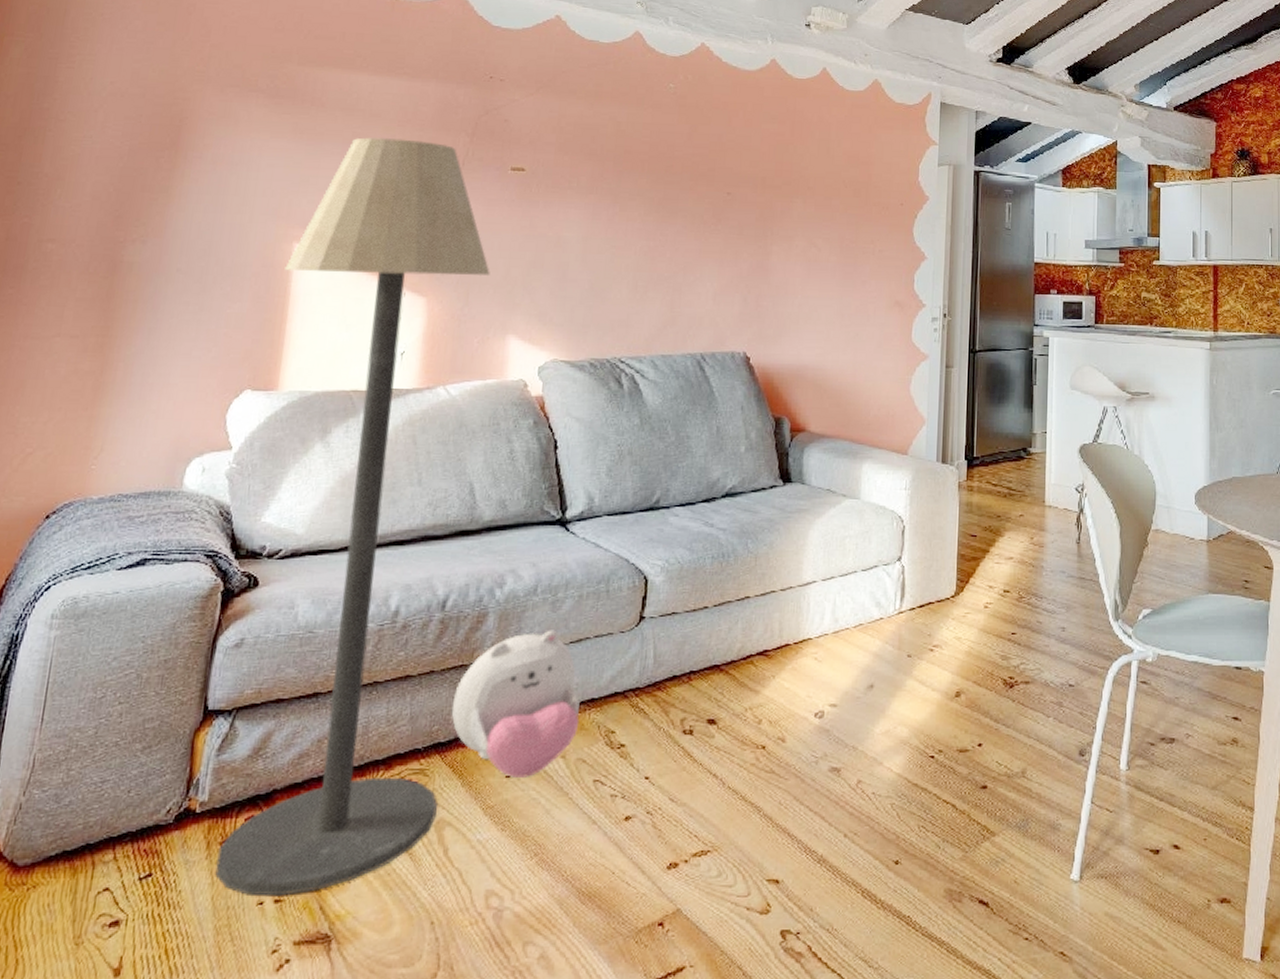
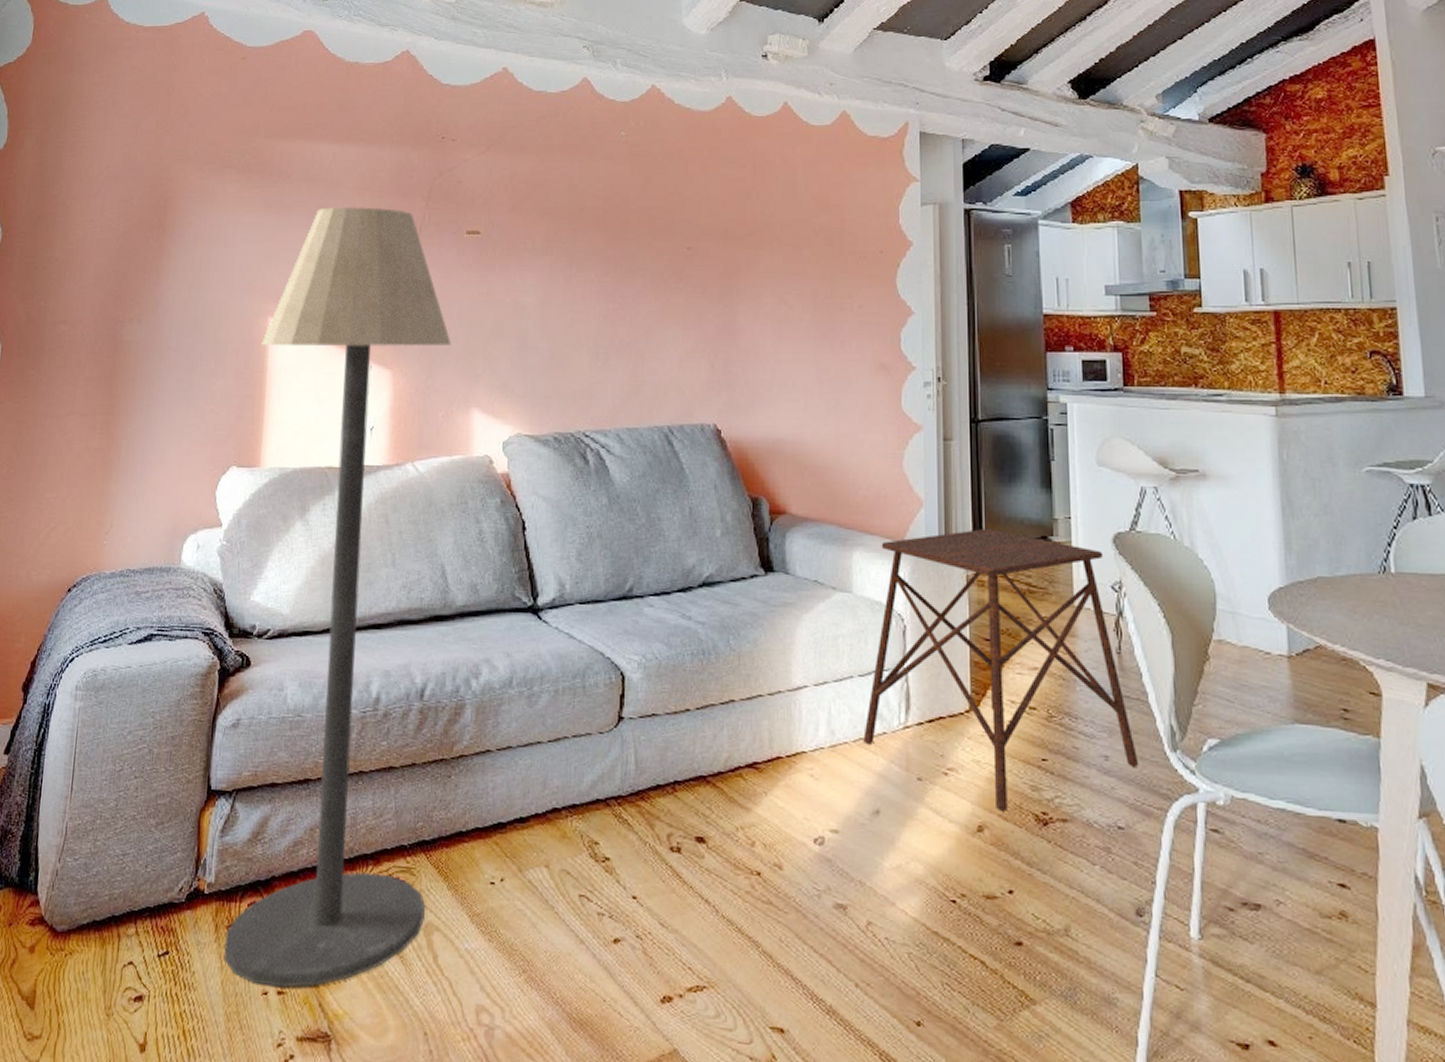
plush toy: present [451,630,580,777] -> none [434,726,562,886]
side table: none [863,441,1089,678] -> present [863,528,1139,811]

